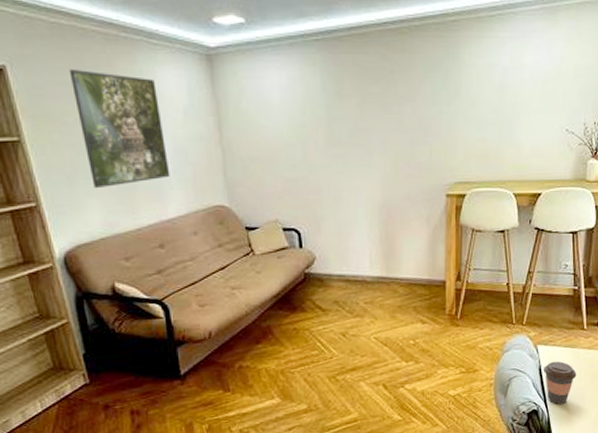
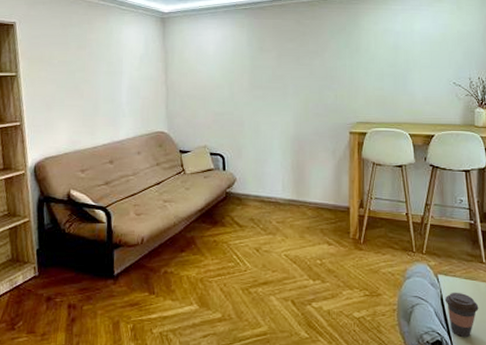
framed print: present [69,68,170,189] -> none [59,25,125,114]

